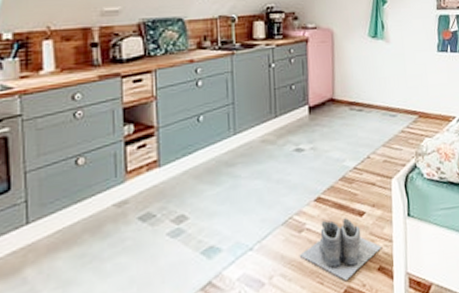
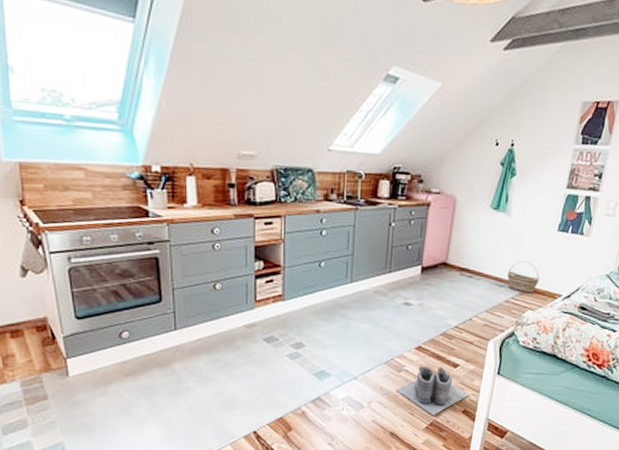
basket: none [397,86,430,120] -> present [507,261,540,294]

